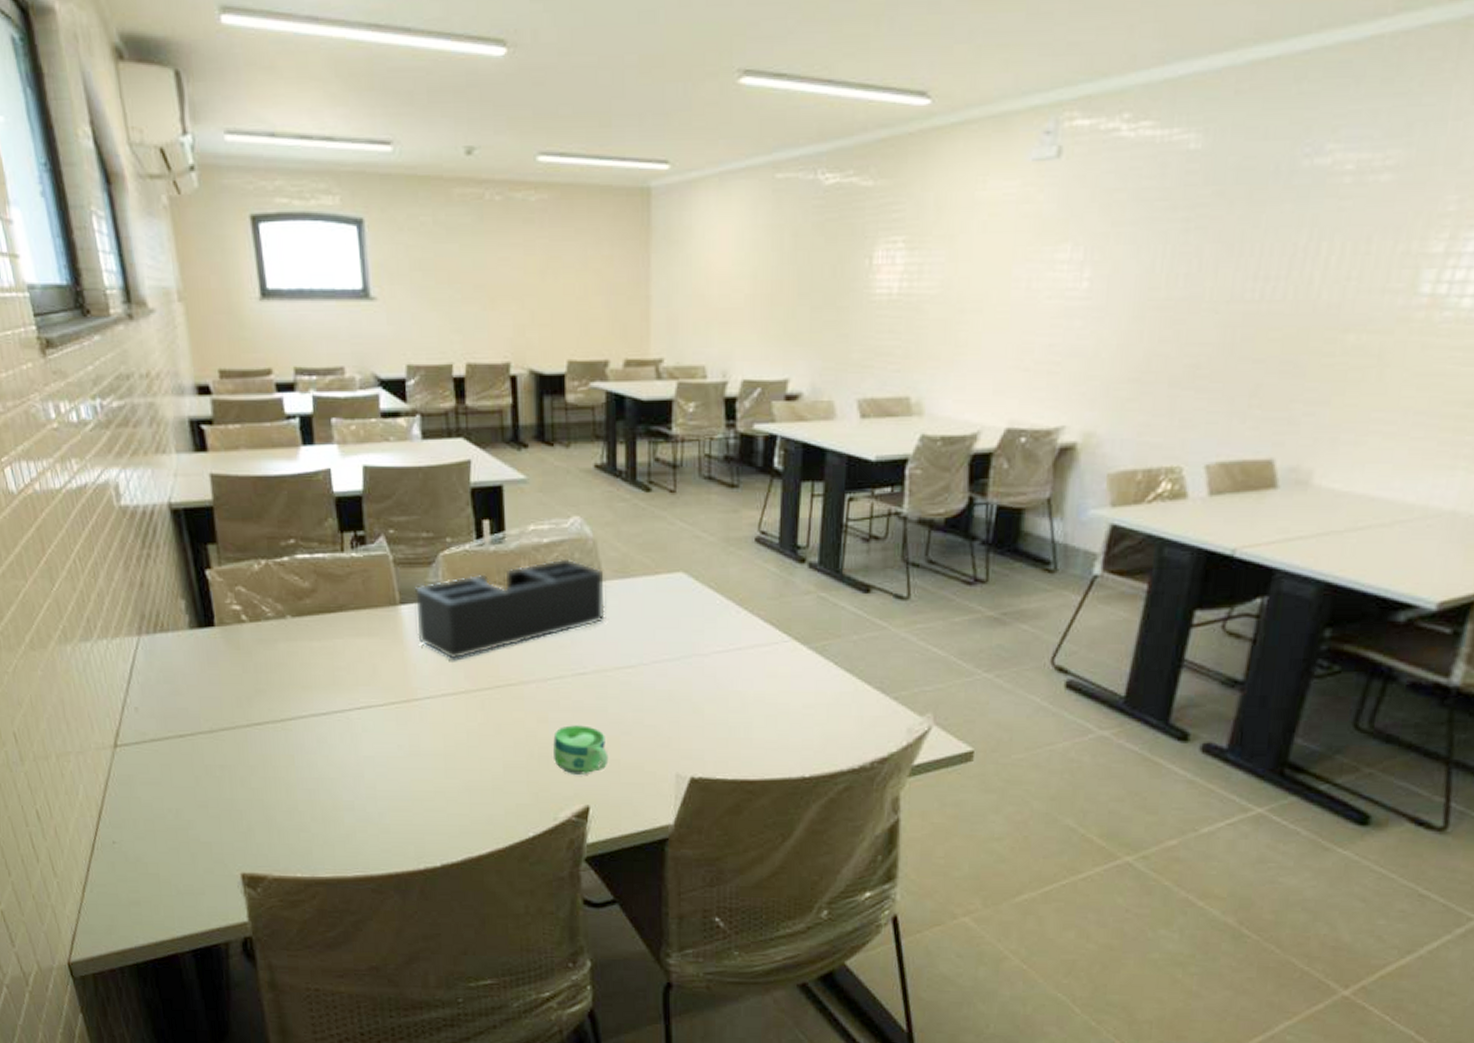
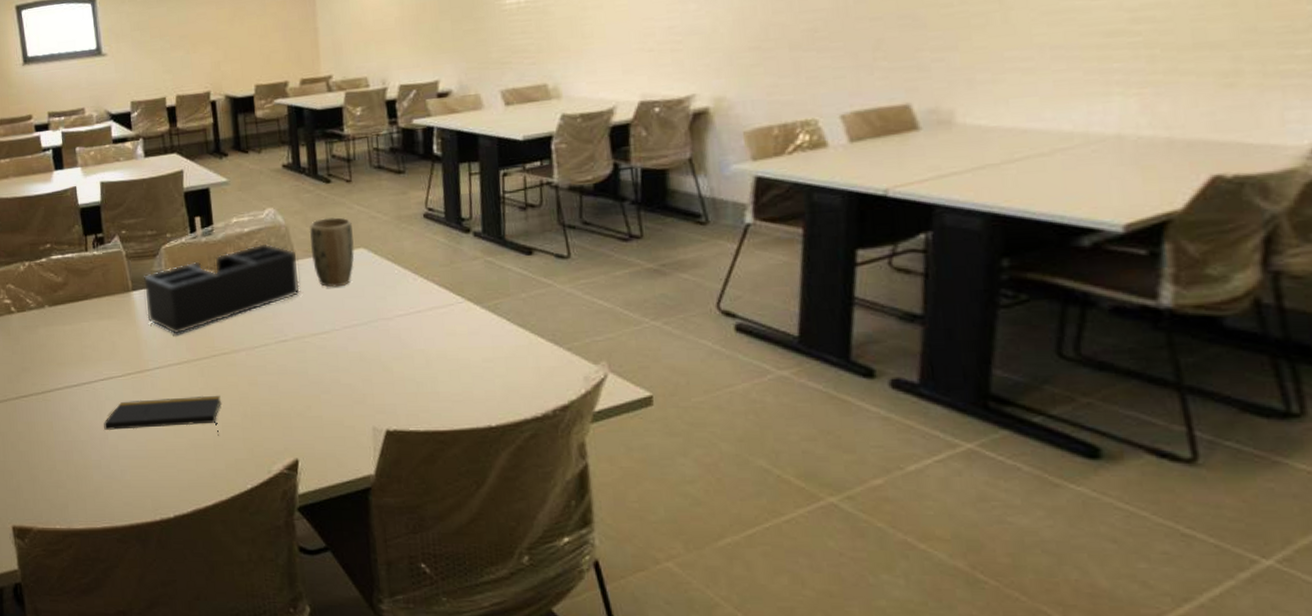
notepad: none [359,731,503,777] -> present [104,395,221,436]
cup: present [553,725,609,775] -> none [263,386,312,431]
plant pot: none [621,532,672,616] -> present [309,217,355,288]

